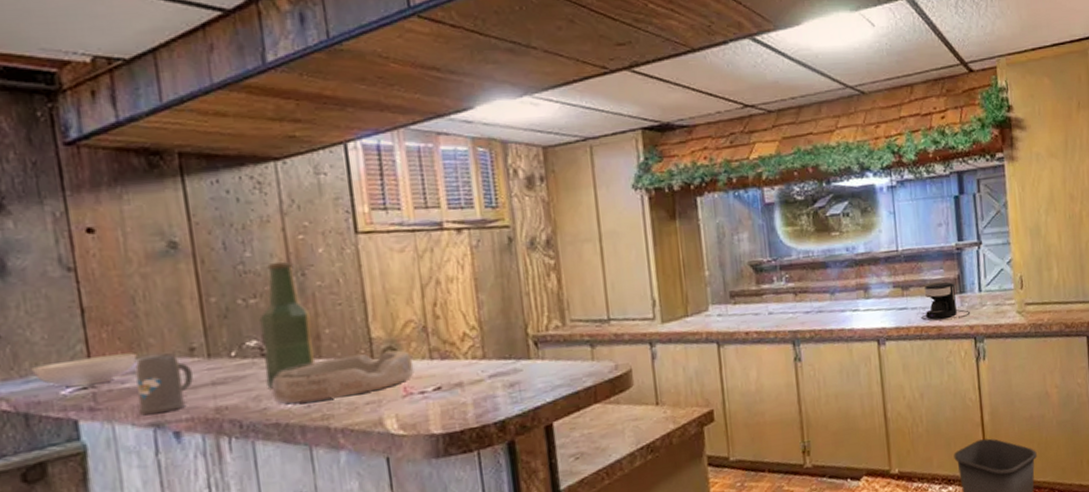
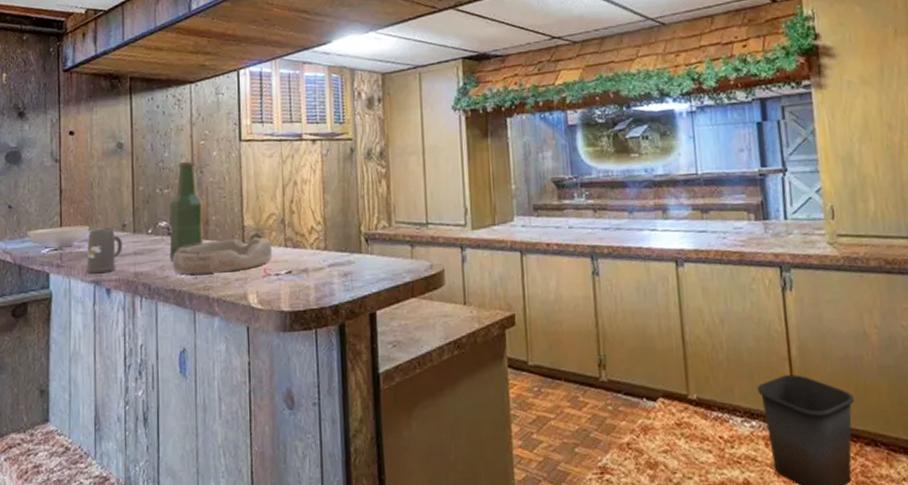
coffee maker: present [921,282,970,321] -> none [721,208,774,247]

